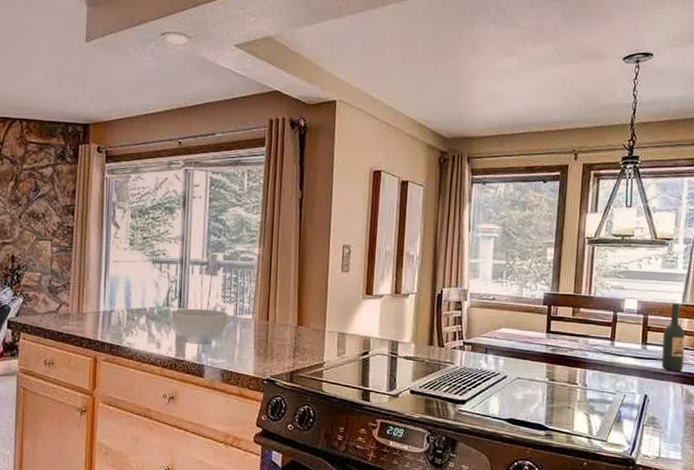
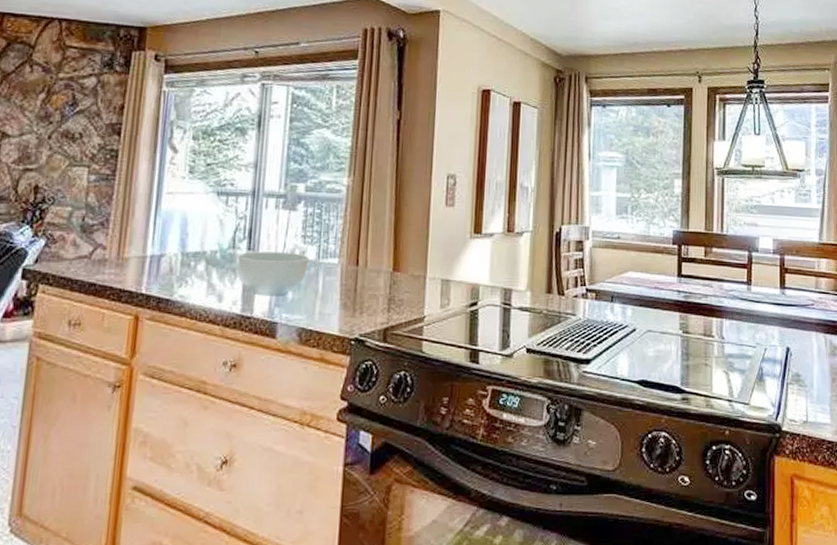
wine bottle: present [661,303,685,372] -> none [802,241,825,320]

